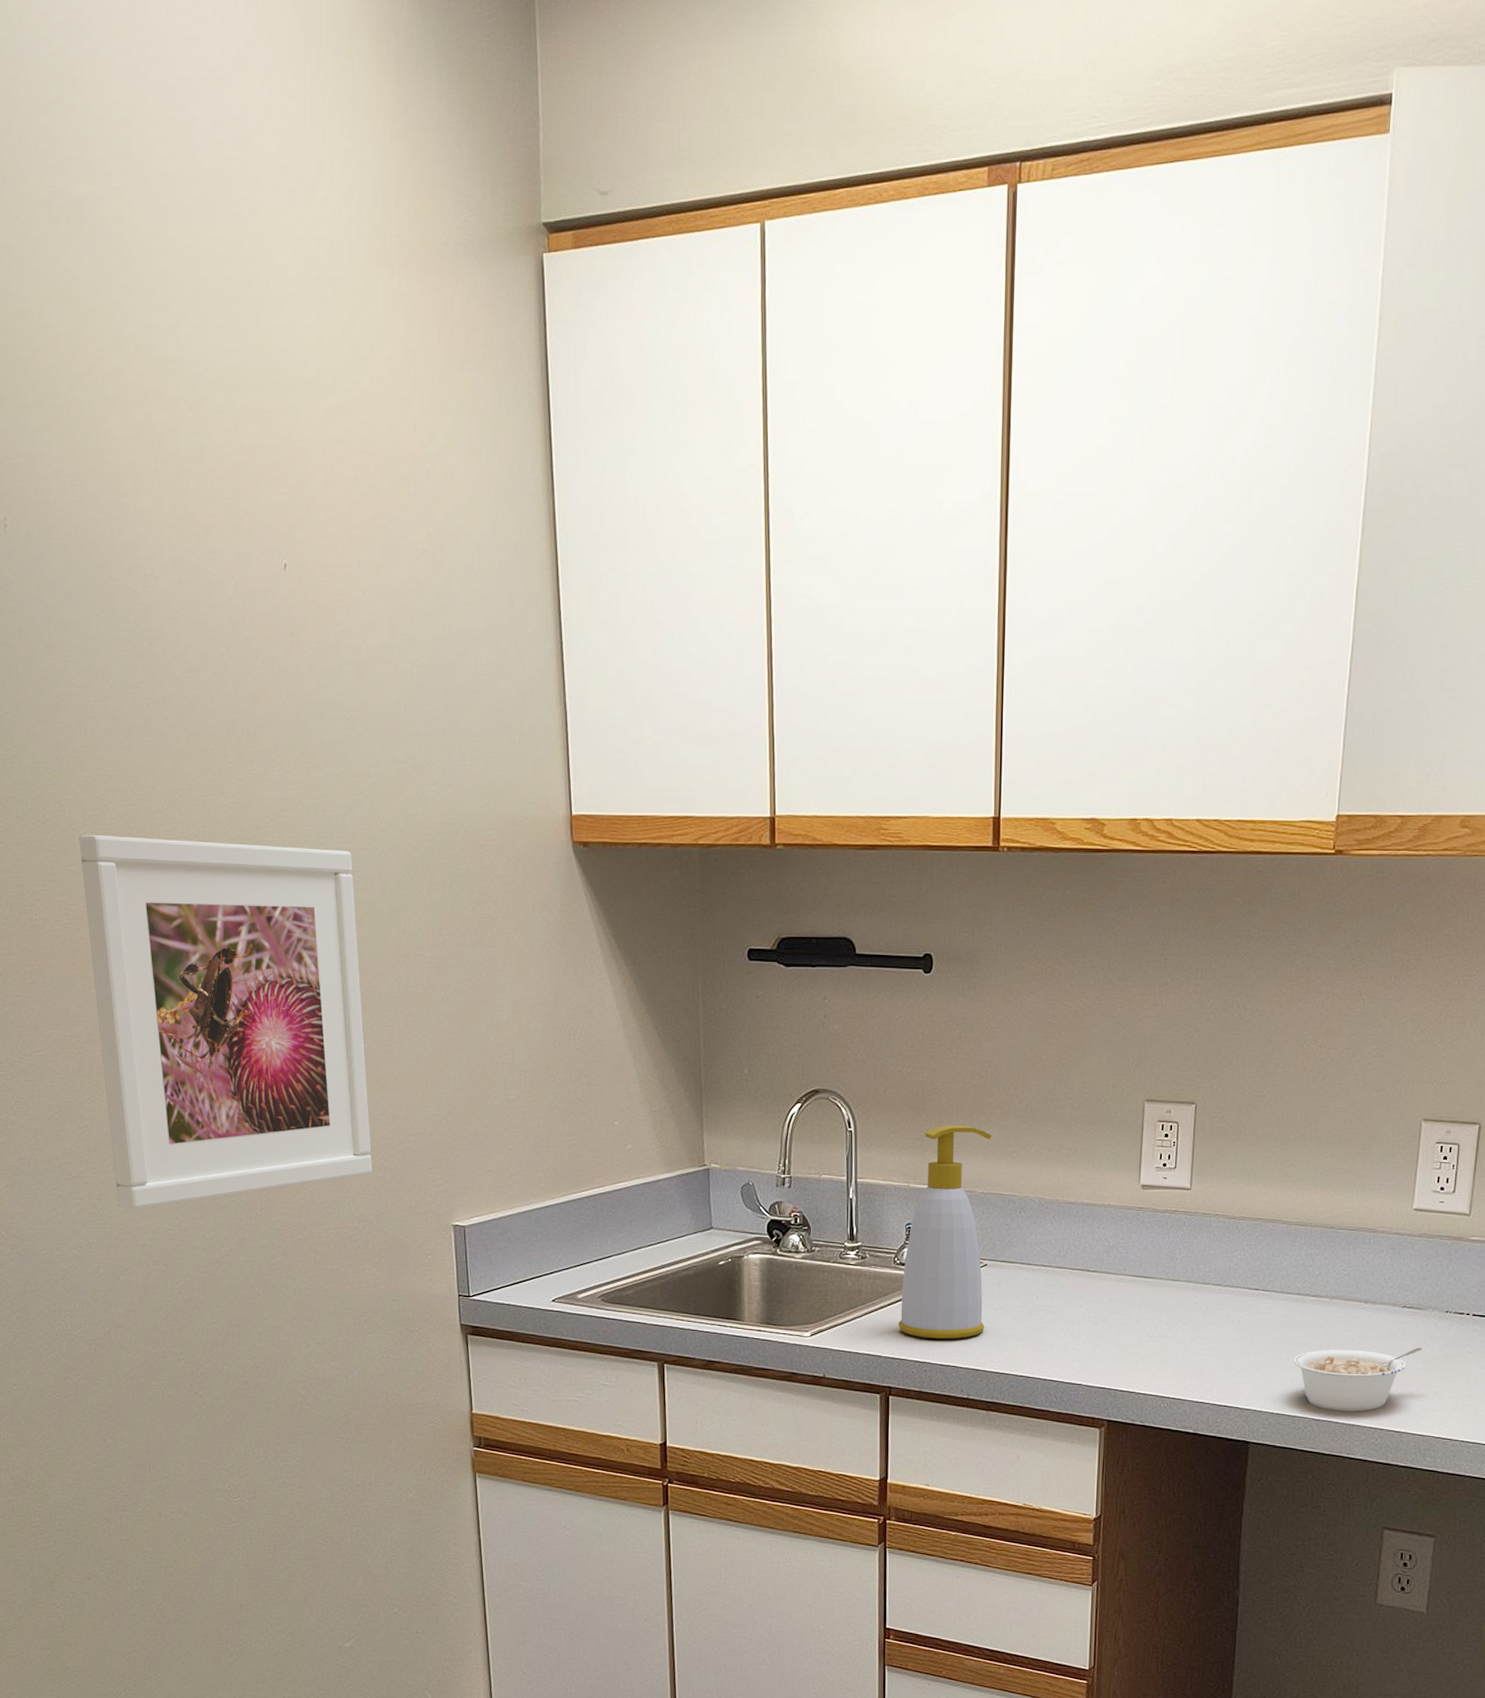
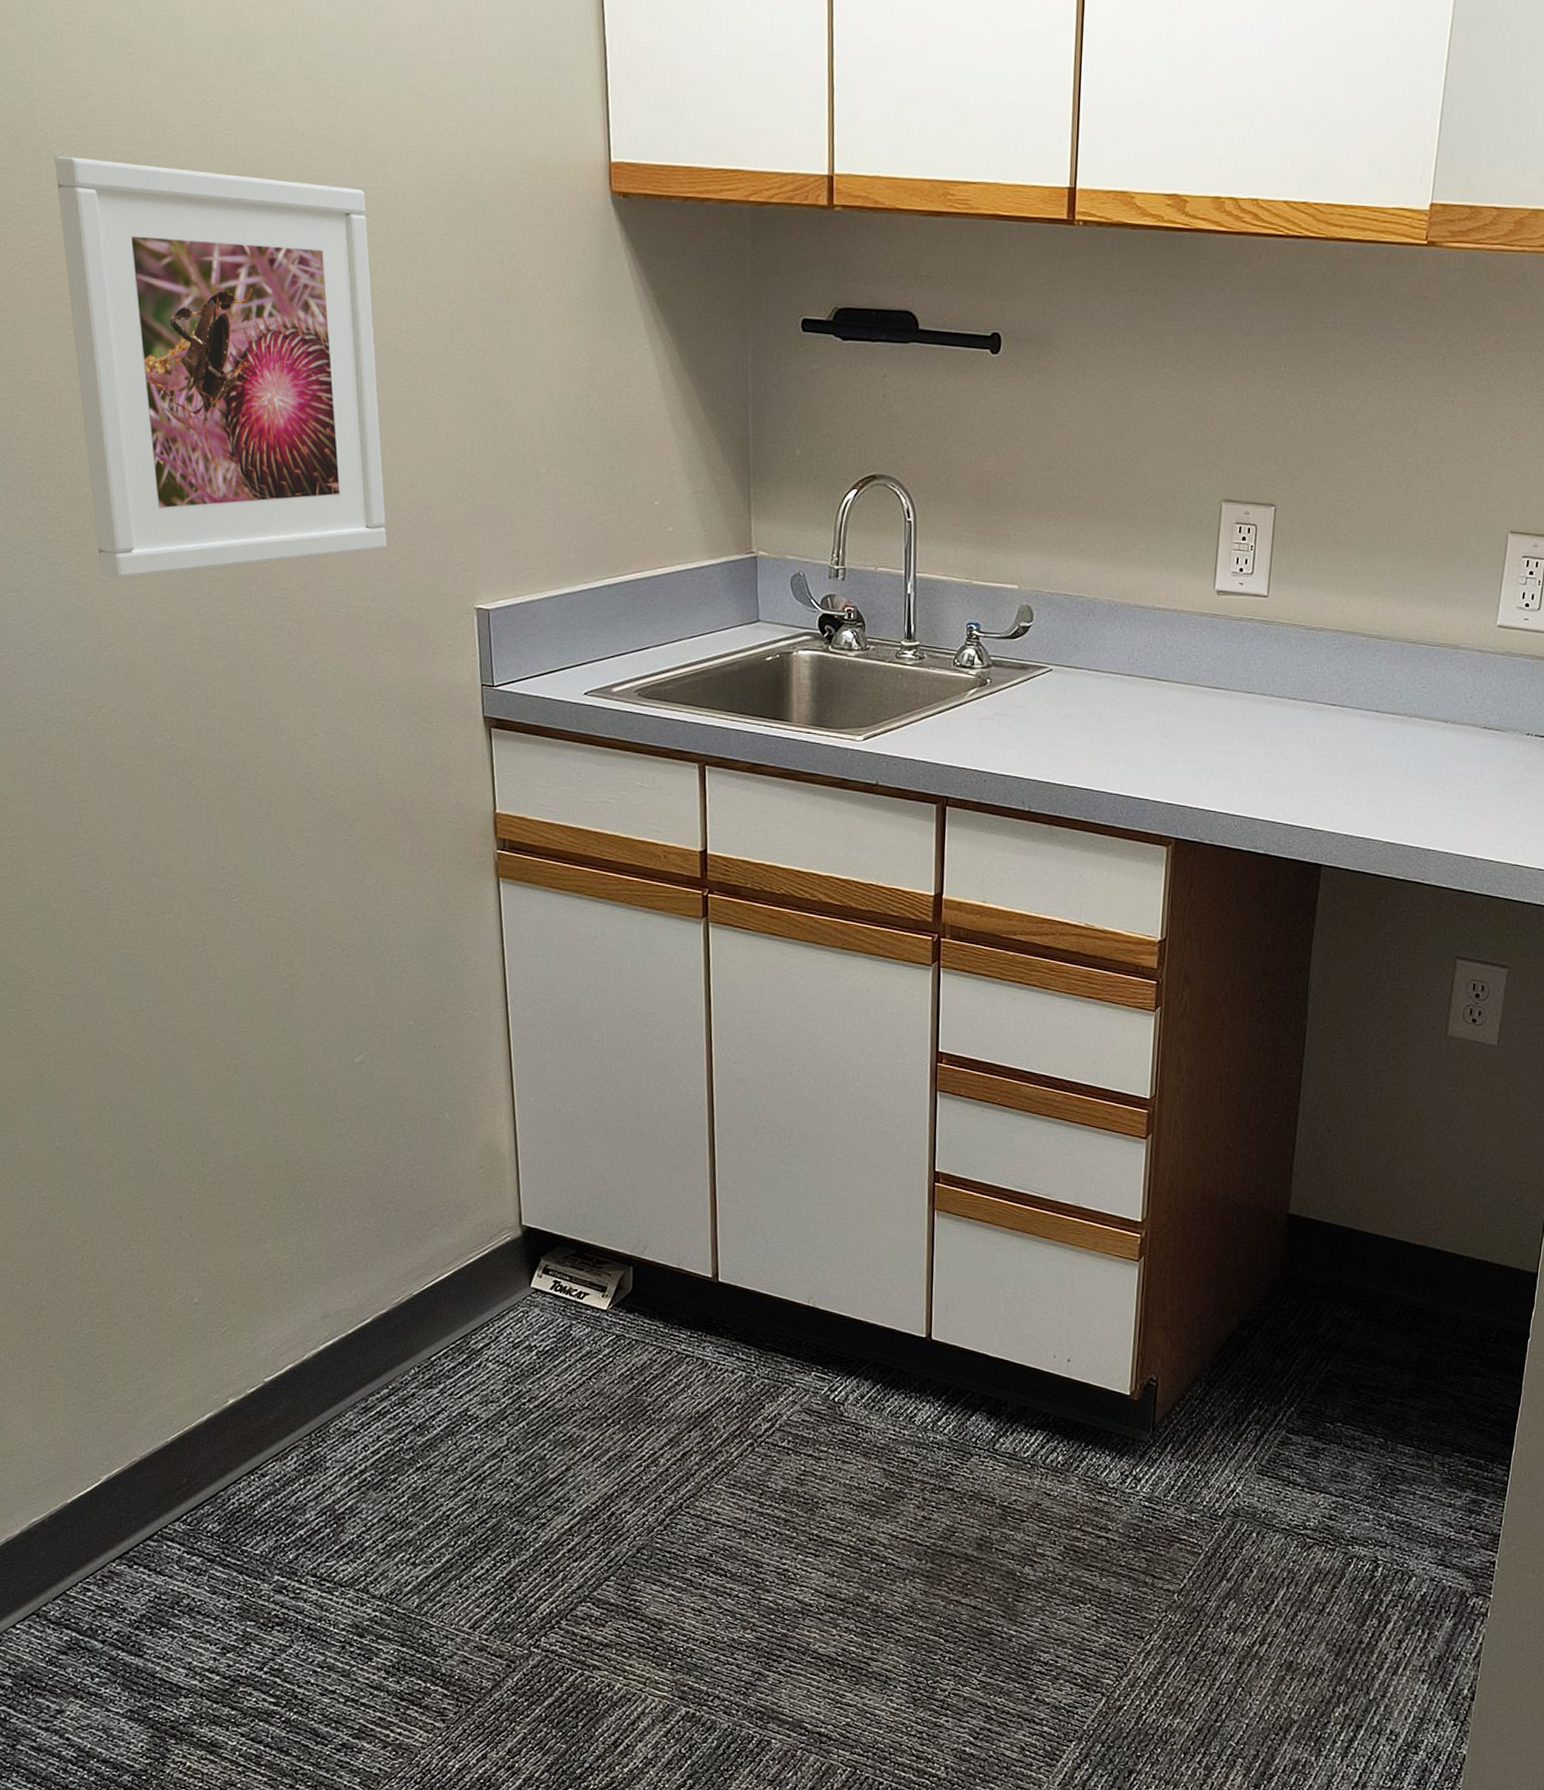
soap bottle: present [898,1125,992,1340] -> none [957,519,1061,748]
legume: present [1293,1347,1422,1412] -> none [1368,770,1502,837]

